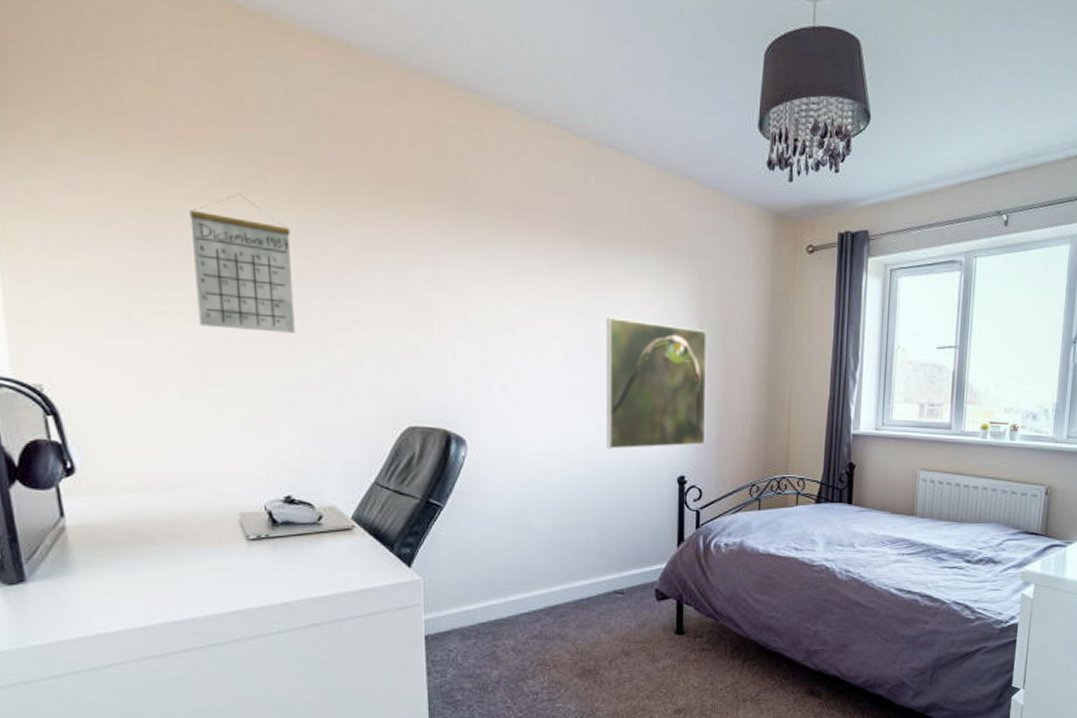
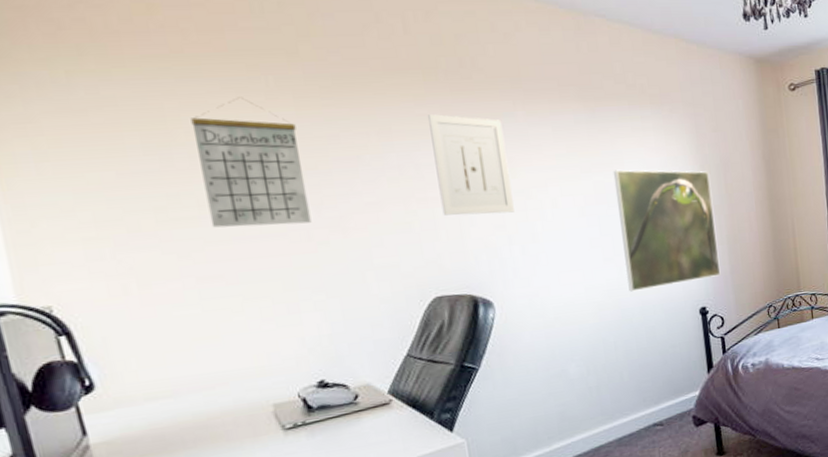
wall art: none [423,234,499,349] -> present [428,114,514,215]

